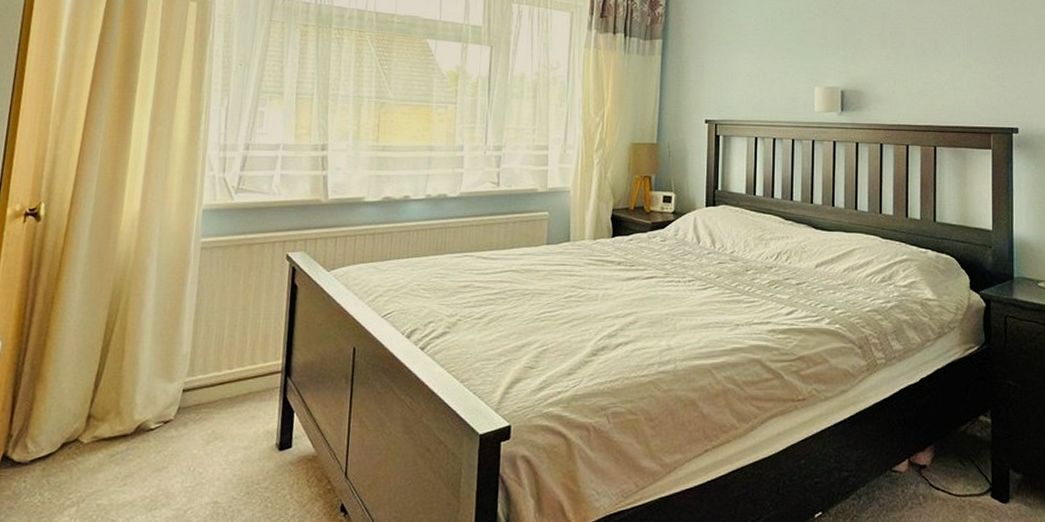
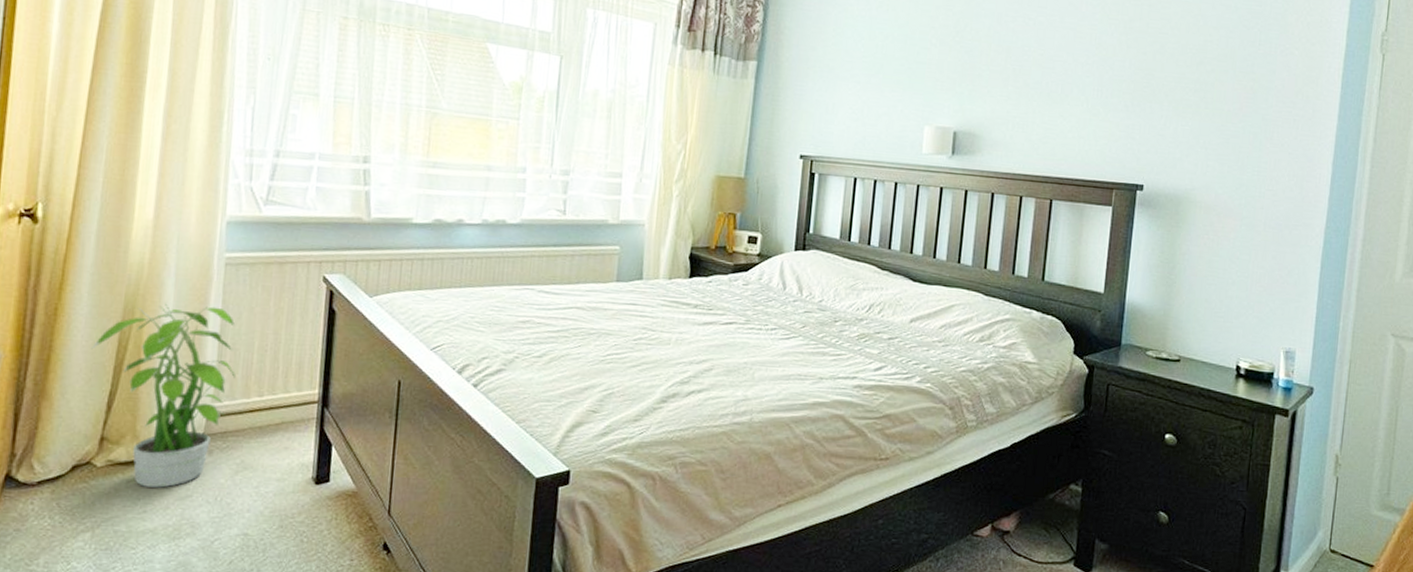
potted plant: none [82,287,208,461] -> present [91,303,235,488]

